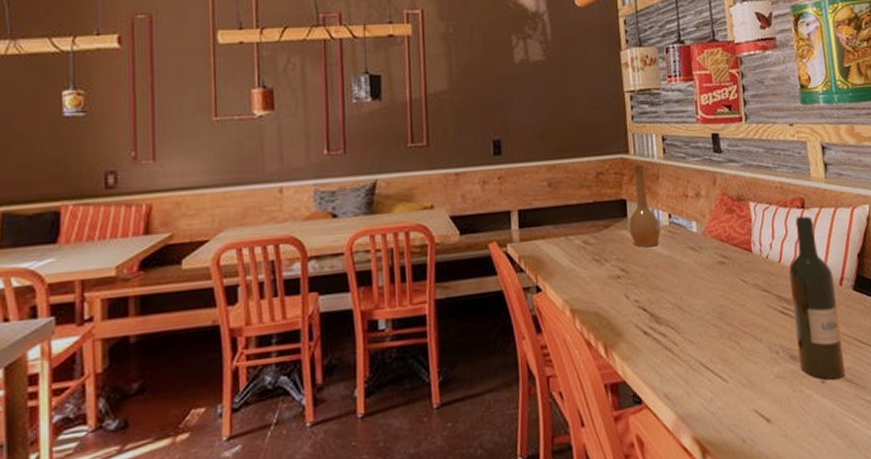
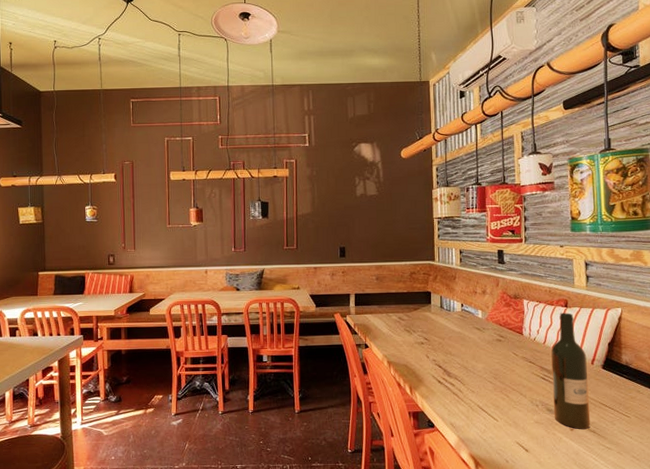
vase: present [628,165,661,248] -> none [431,269,455,325]

